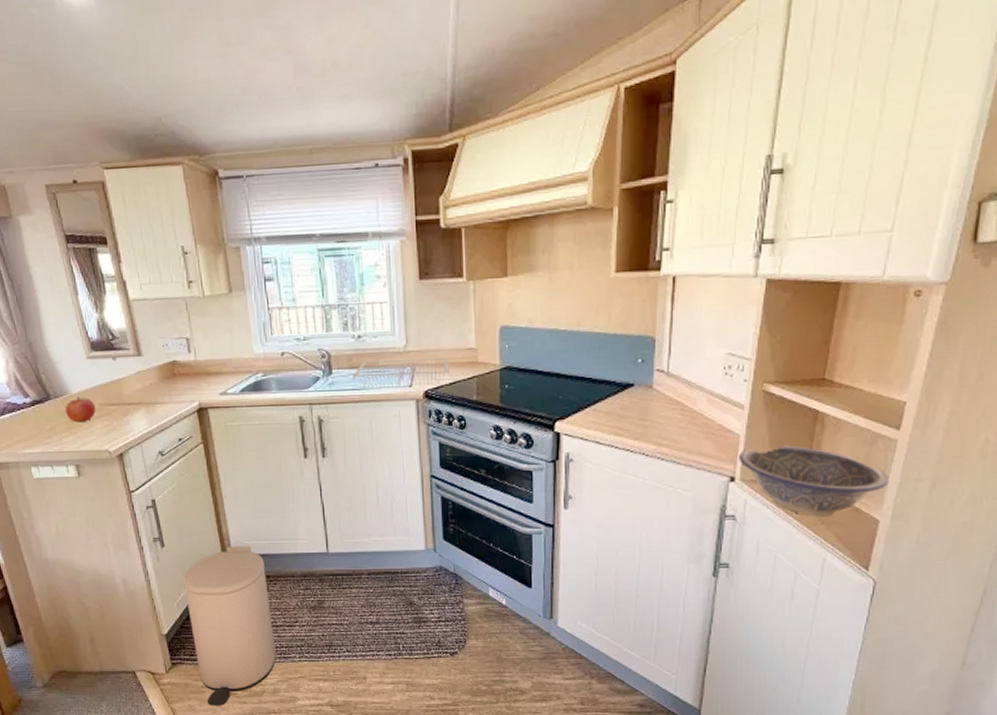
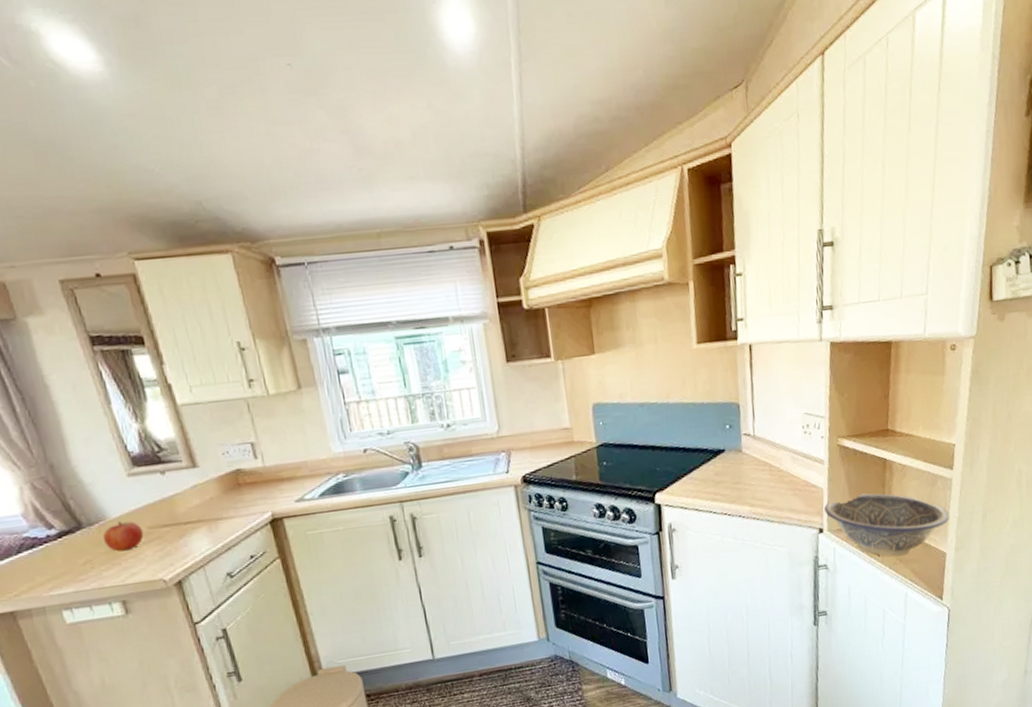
dish rack: present [353,358,449,387] -> none [444,440,546,478]

